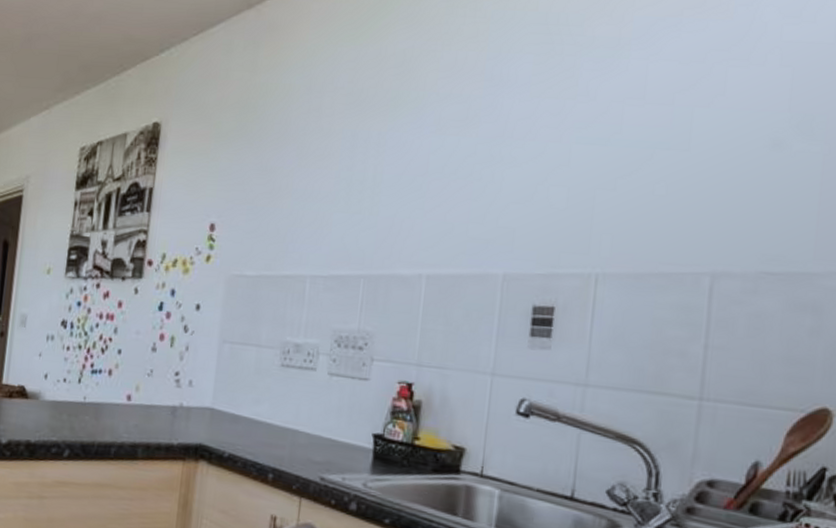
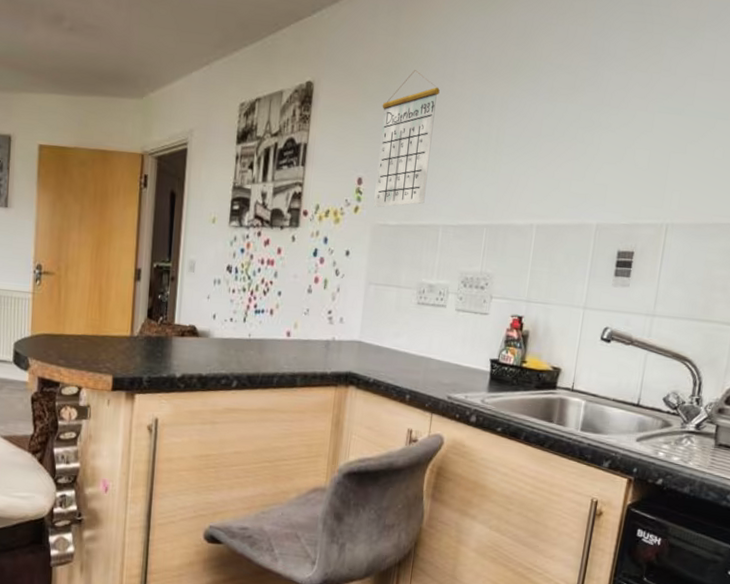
calendar: none [228,106,305,256] -> present [373,70,440,208]

